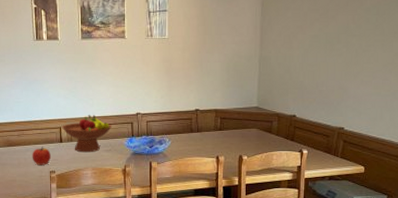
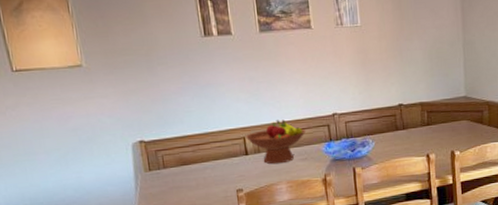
apple: present [32,146,51,165] -> none [212,161,236,184]

